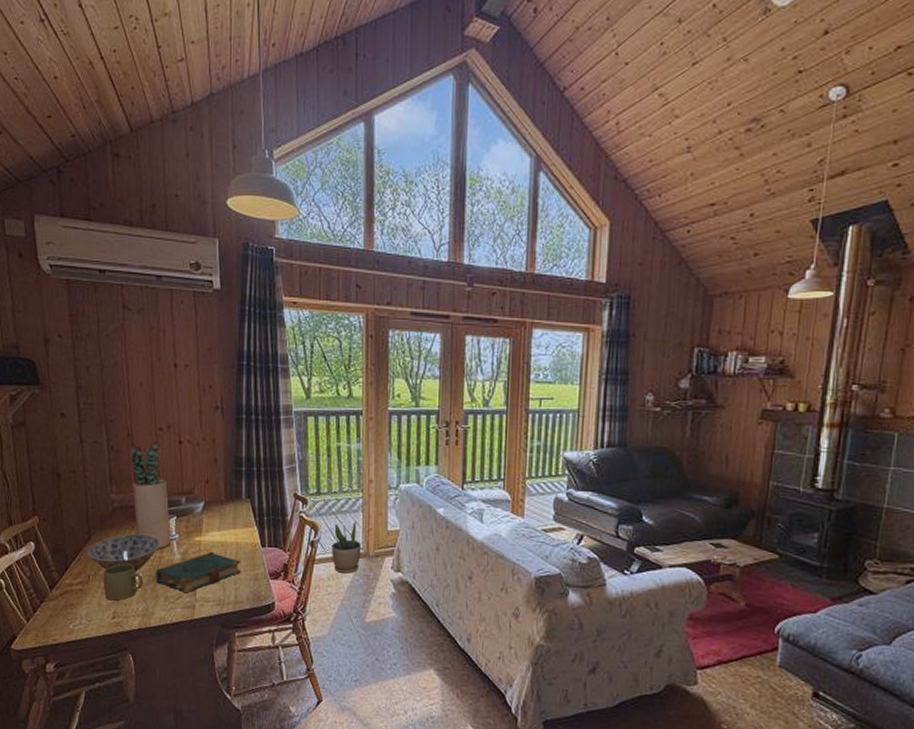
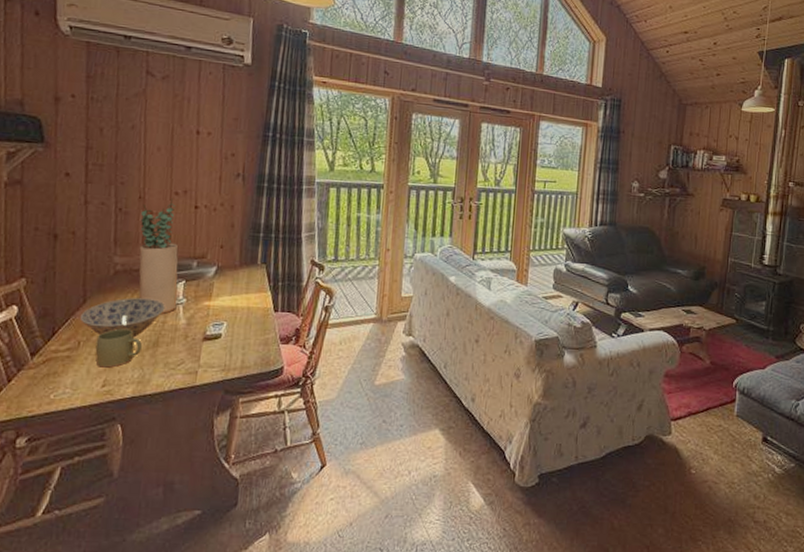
book: present [156,551,241,593] -> none [156,316,251,359]
potted plant: present [331,521,362,574] -> none [344,287,376,338]

